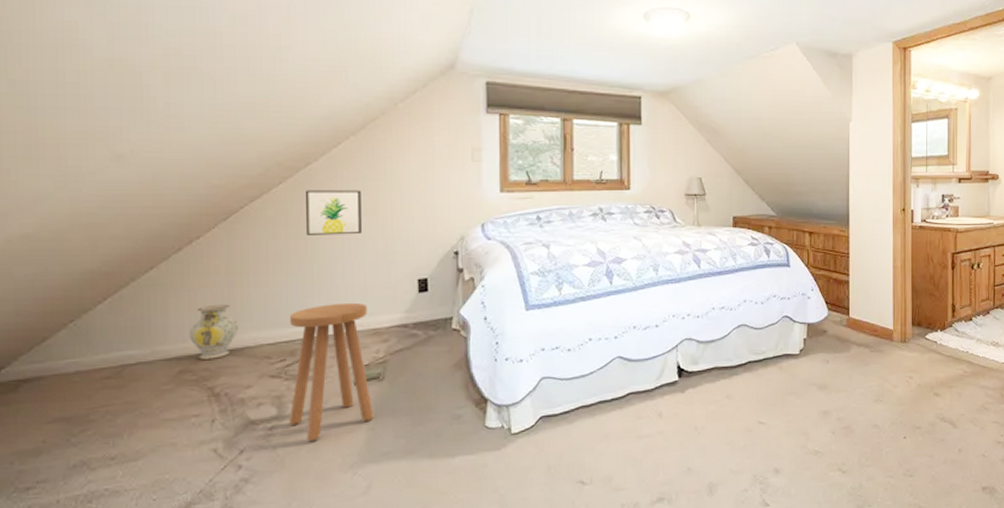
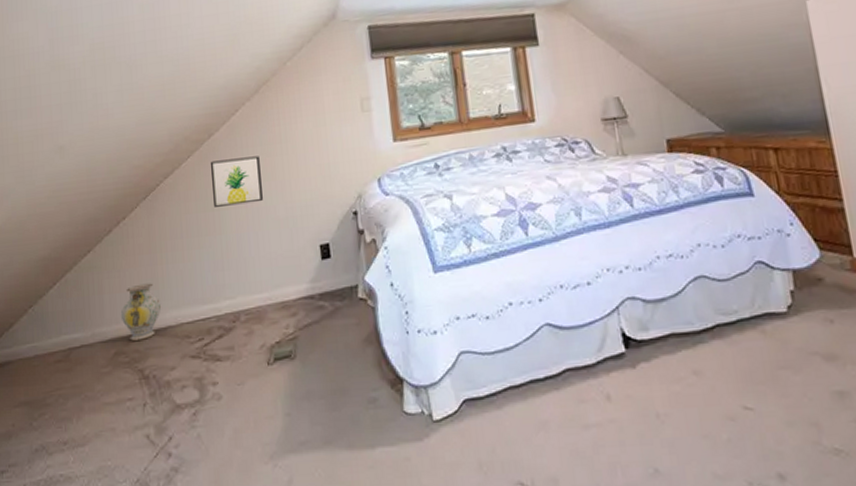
stool: present [289,302,374,442] -> none [204,274,290,428]

